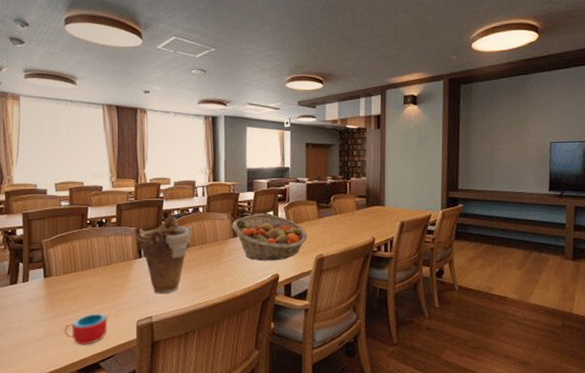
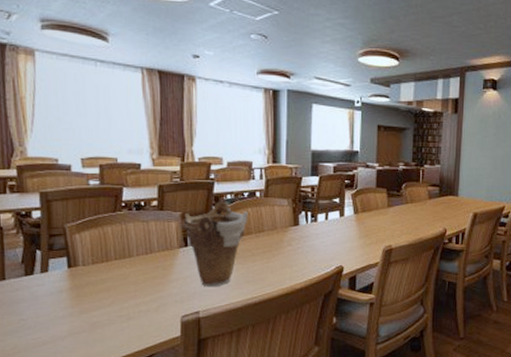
mug: present [65,313,108,345] -> none [94,308,147,344]
fruit basket: present [232,213,308,261] -> none [292,200,376,252]

